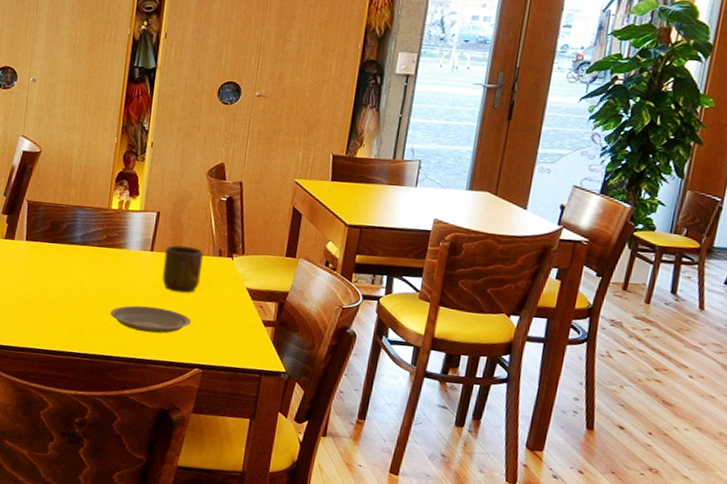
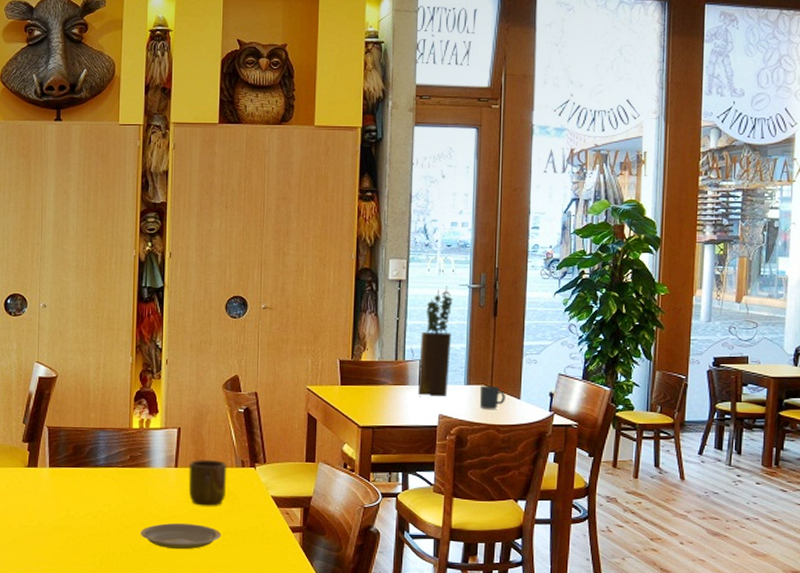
vase: none [413,84,465,203] -> present [417,286,453,399]
mug: none [481,192,511,218] -> present [479,386,505,409]

